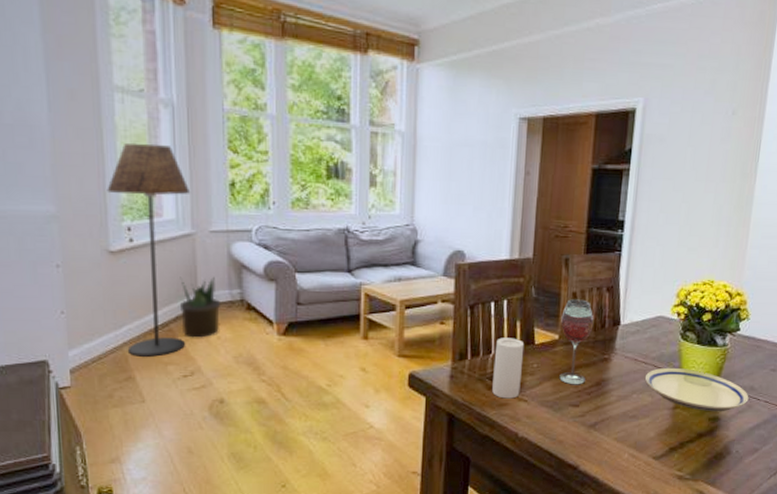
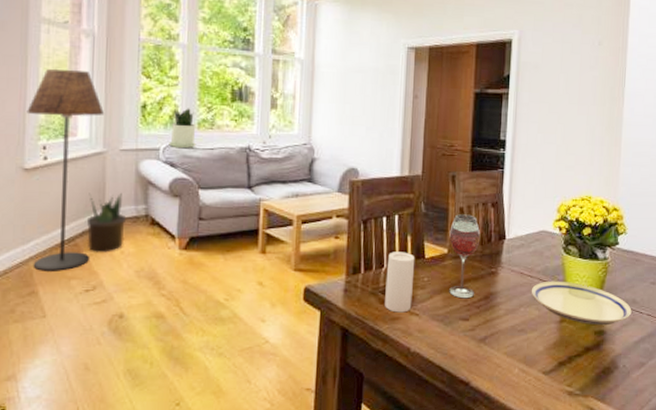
planter: none [261,186,291,230] -> present [168,108,197,149]

